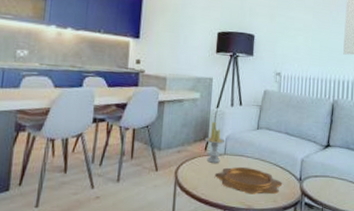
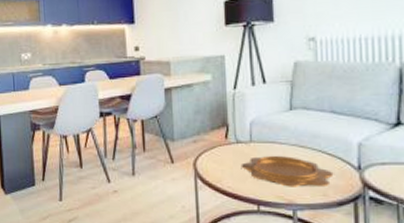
candle: present [205,121,225,163] -> none [223,105,250,152]

